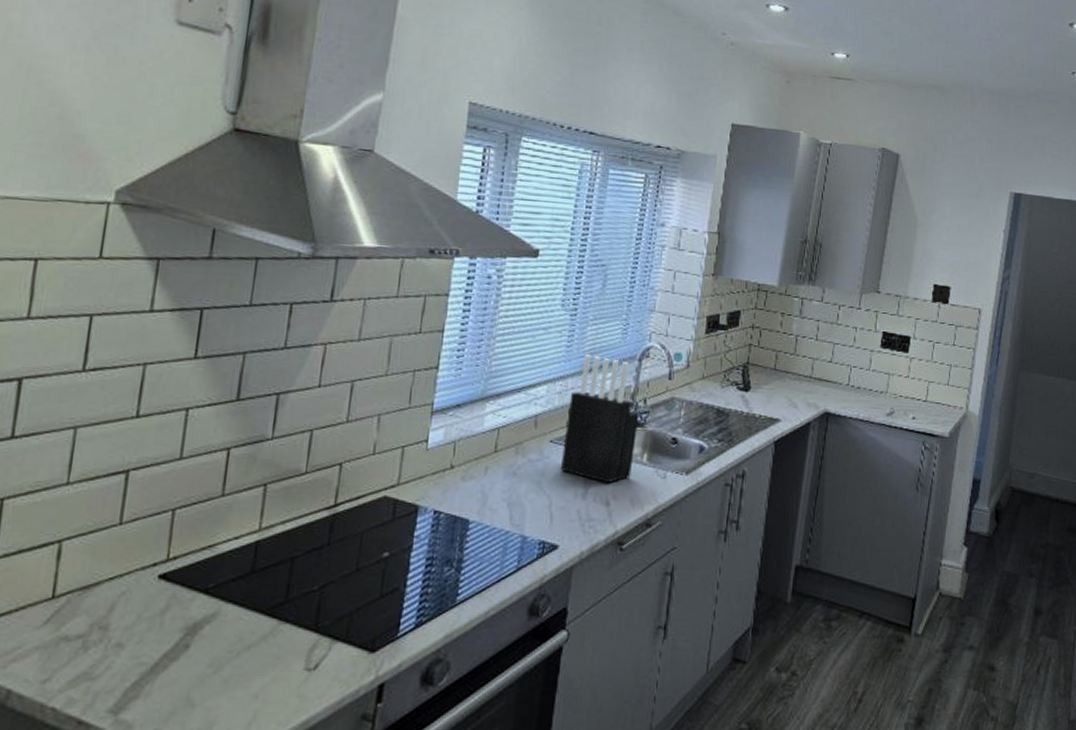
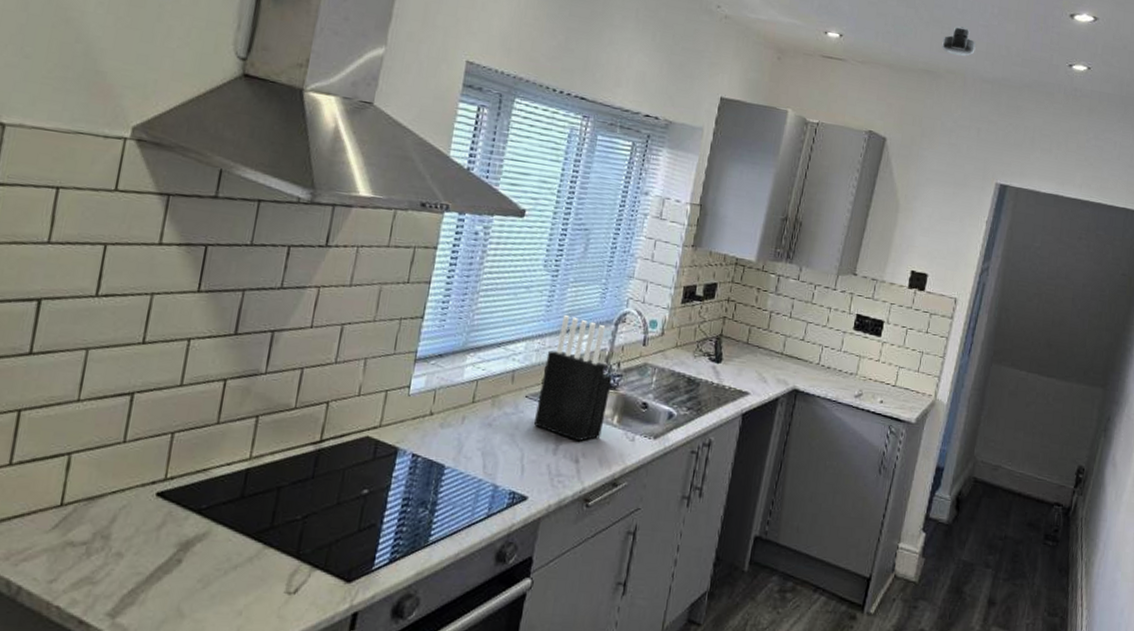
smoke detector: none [948,40,981,70] -> present [942,26,976,57]

